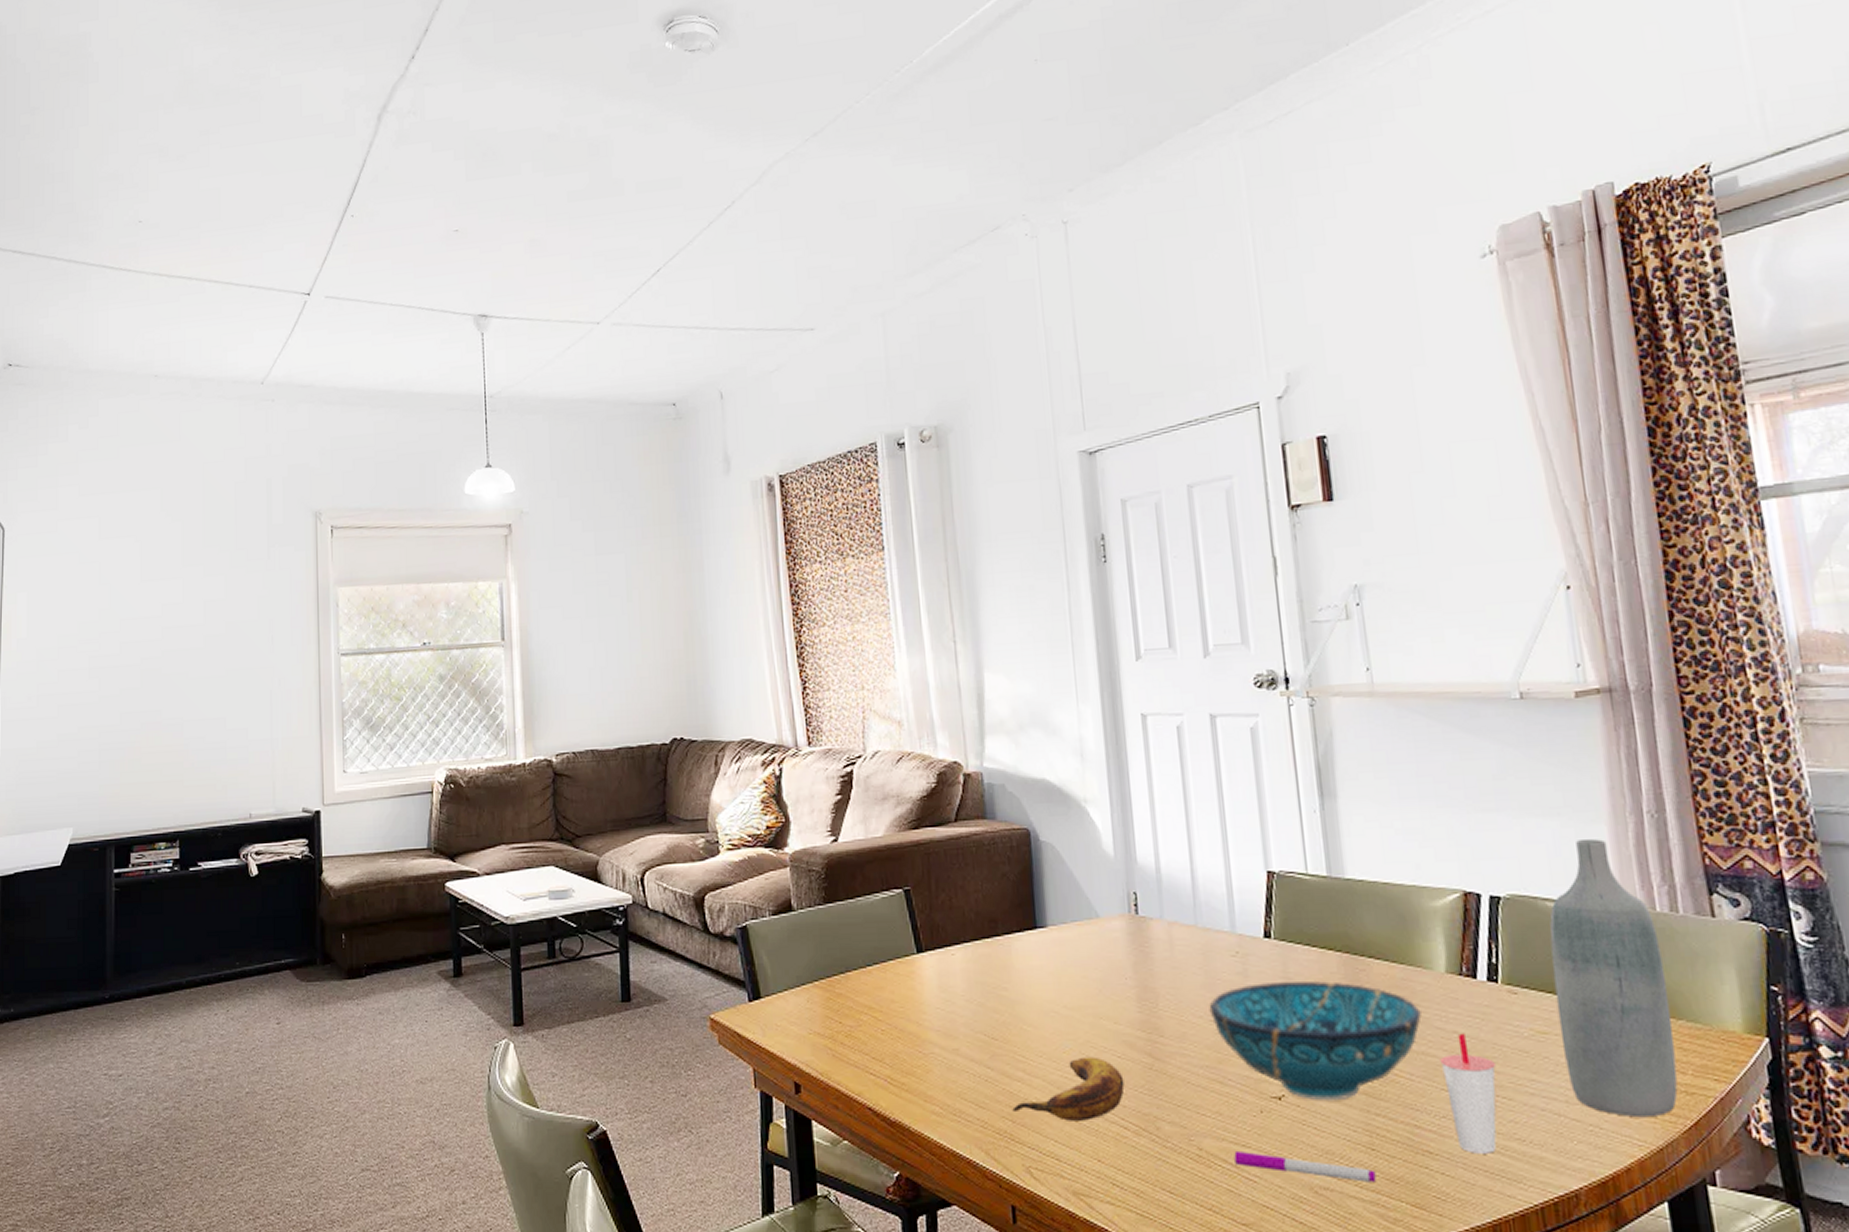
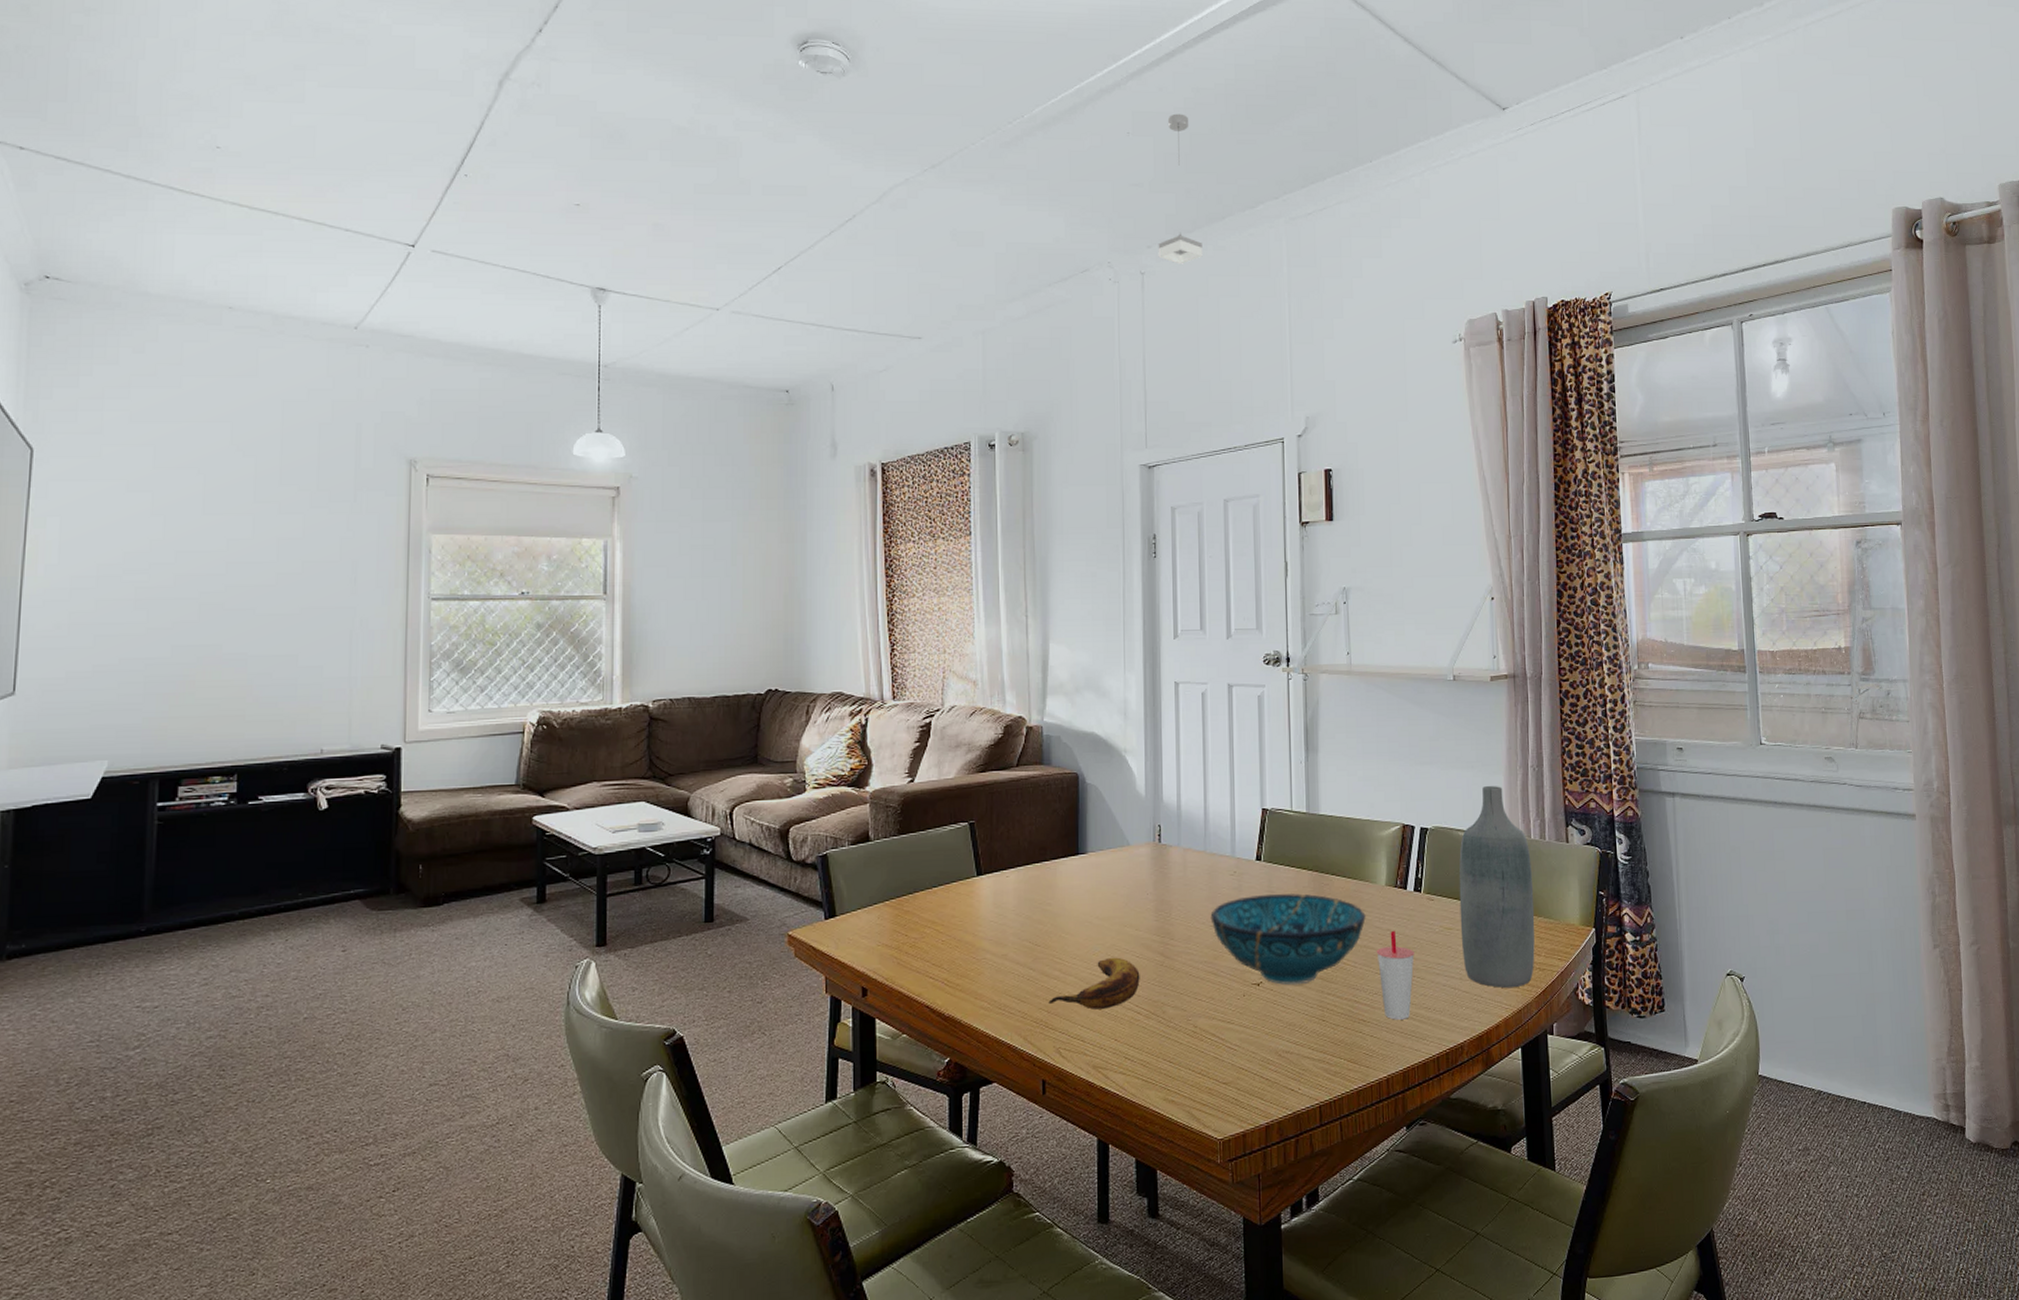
pendant lamp: none [1081,27,1138,206] -> present [1158,113,1203,264]
pen: present [1234,1150,1377,1183] -> none [1221,1026,1324,1046]

